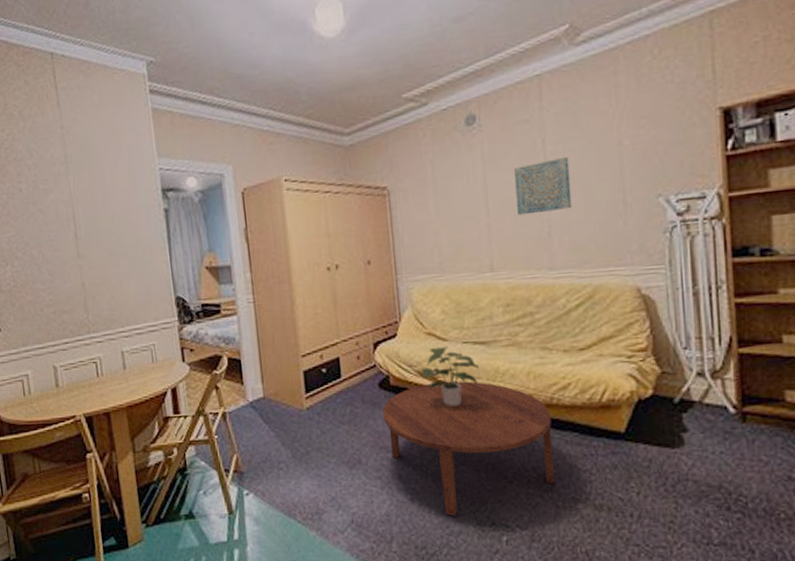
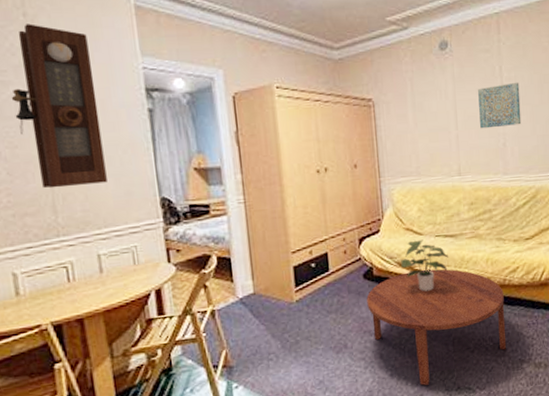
pendulum clock: none [52,134,129,288] -> present [11,23,107,189]

